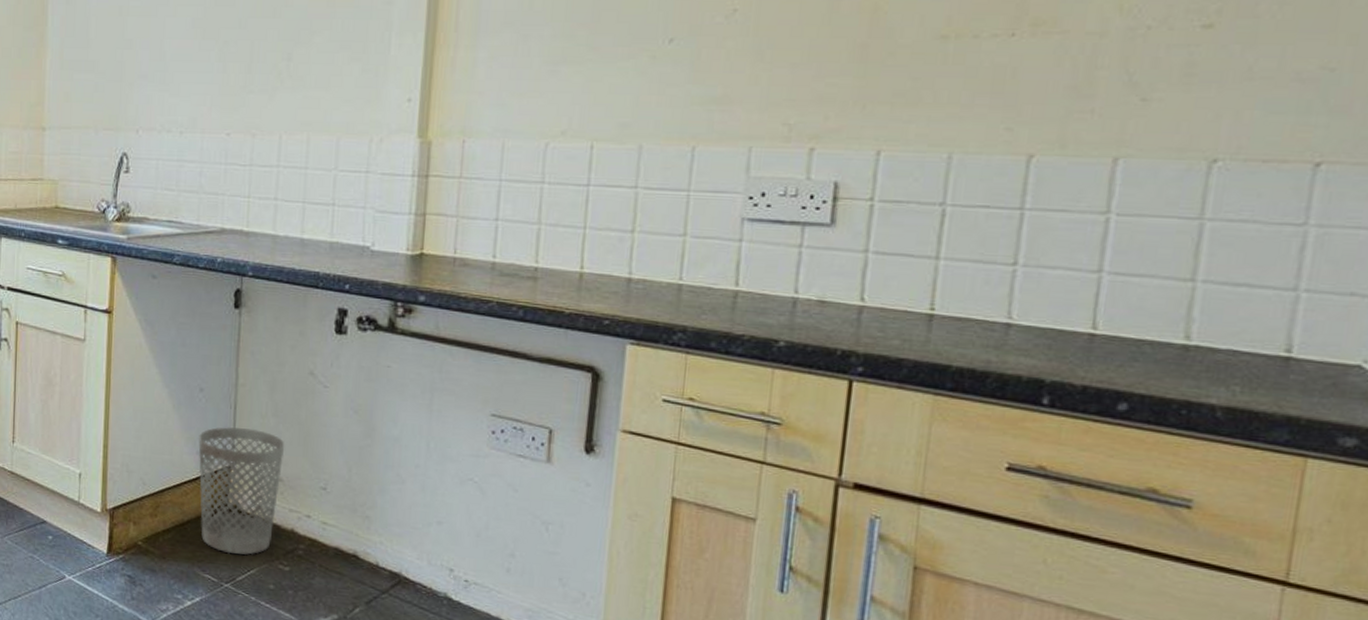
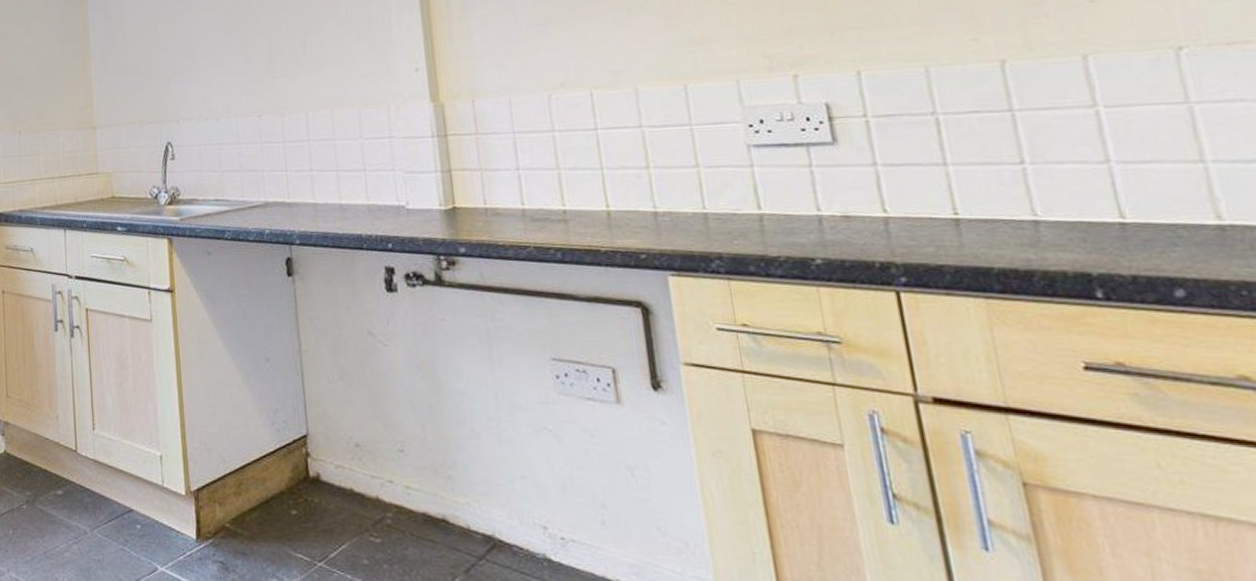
wastebasket: present [198,427,285,555] -> none [271,395,358,529]

